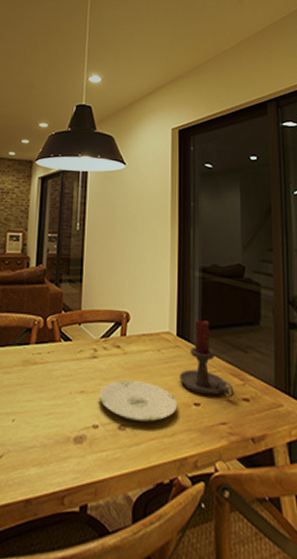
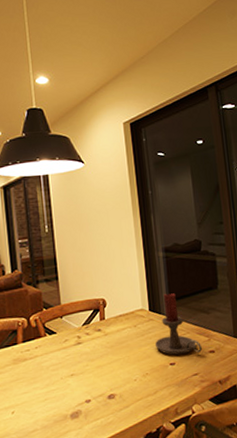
plate: present [98,380,178,422] -> none [87,354,157,389]

